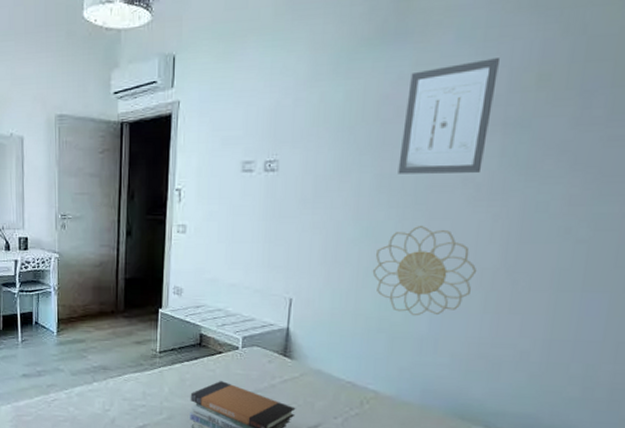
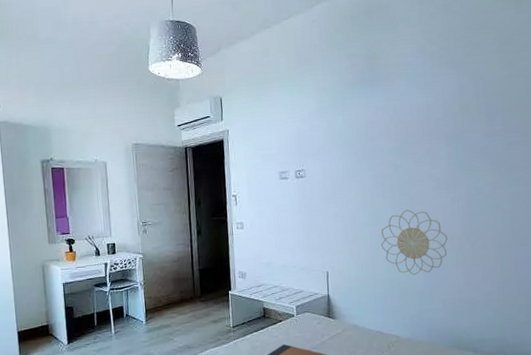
wall art: present [398,58,499,174] -> none [384,95,438,175]

